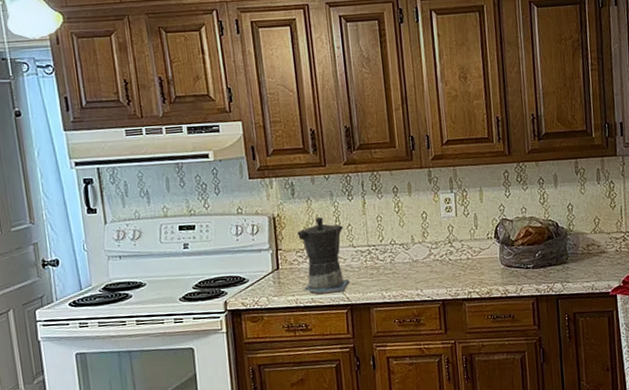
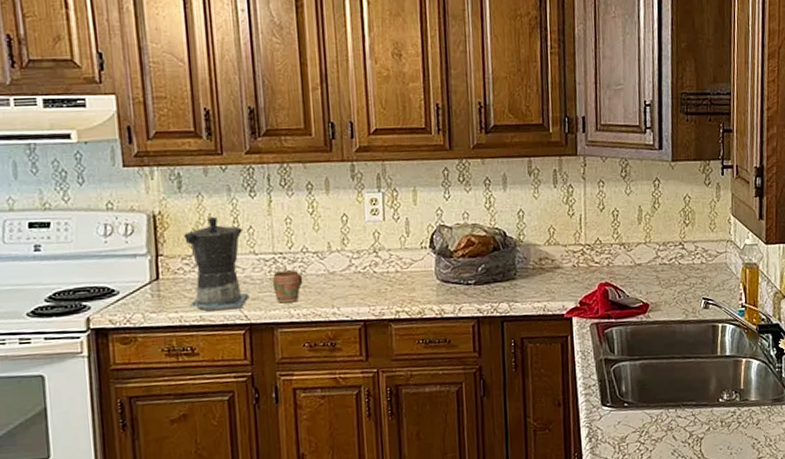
mug: none [367,259,392,287] -> present [272,270,303,304]

